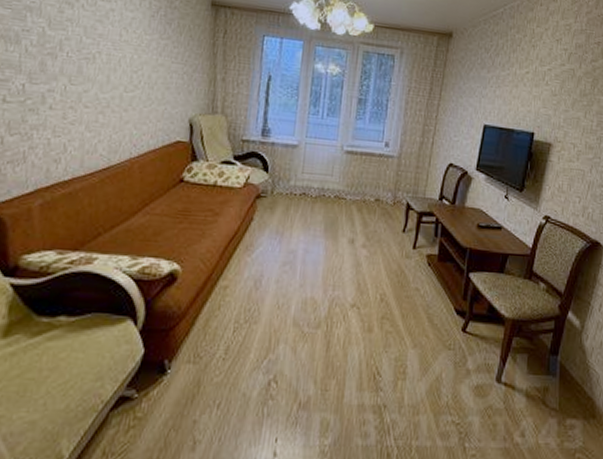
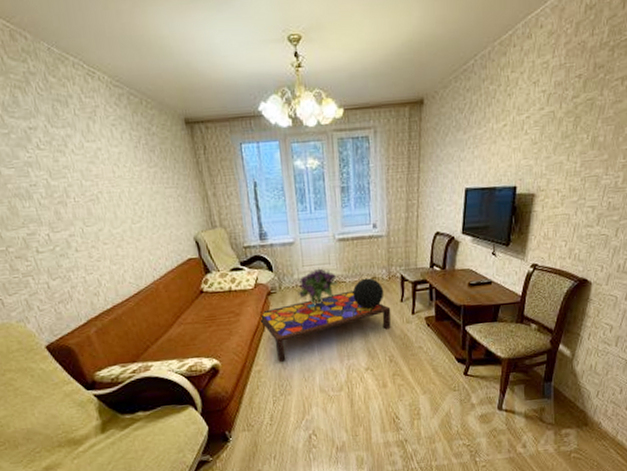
coffee table: none [242,209,391,280] -> present [260,290,391,362]
bouquet: none [290,178,337,219] -> present [298,268,338,305]
decorative sphere: none [351,198,386,234] -> present [352,278,384,309]

